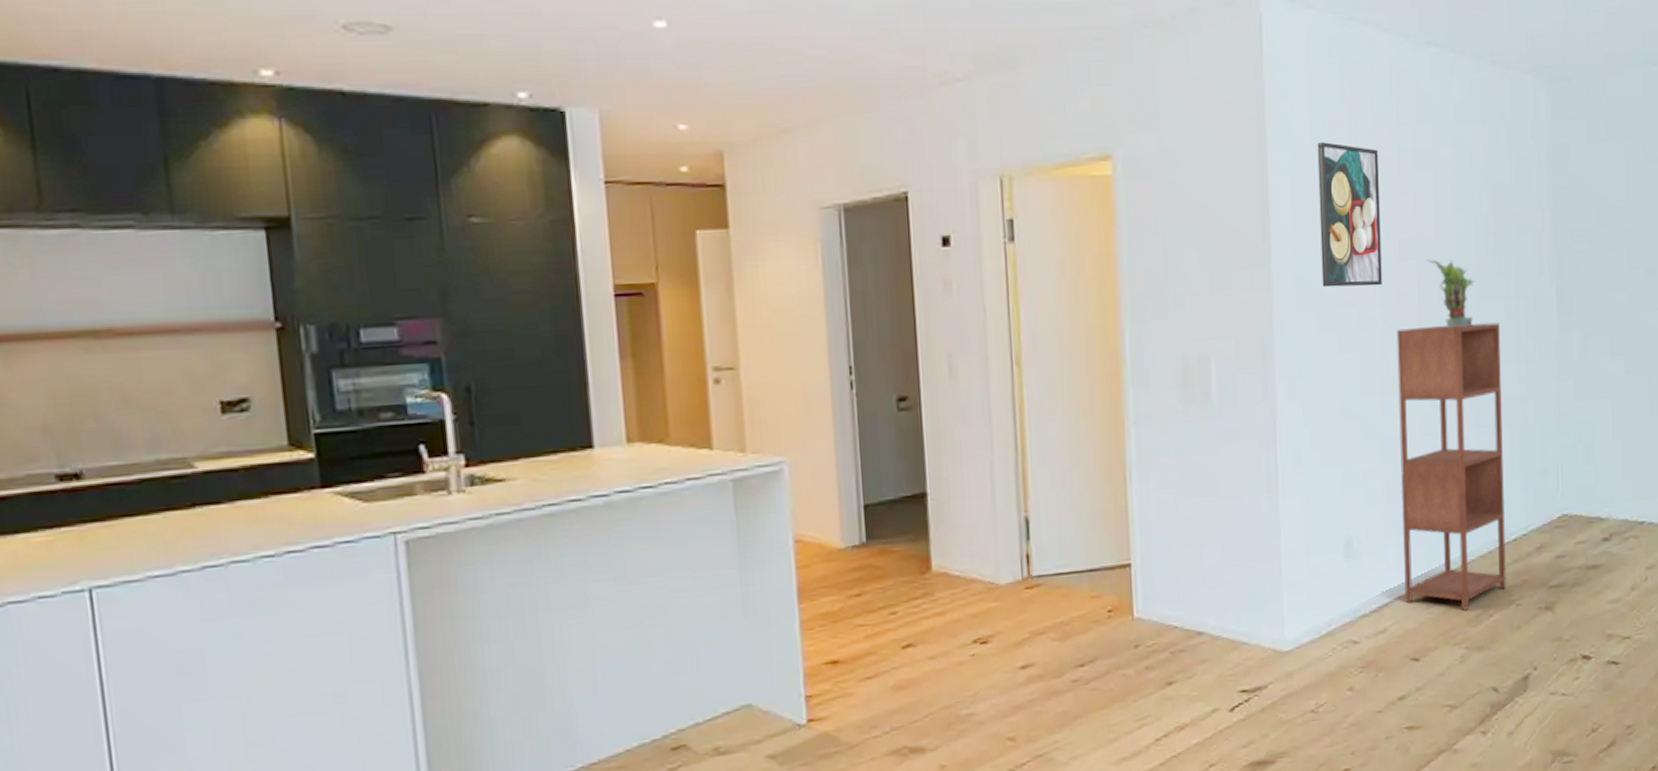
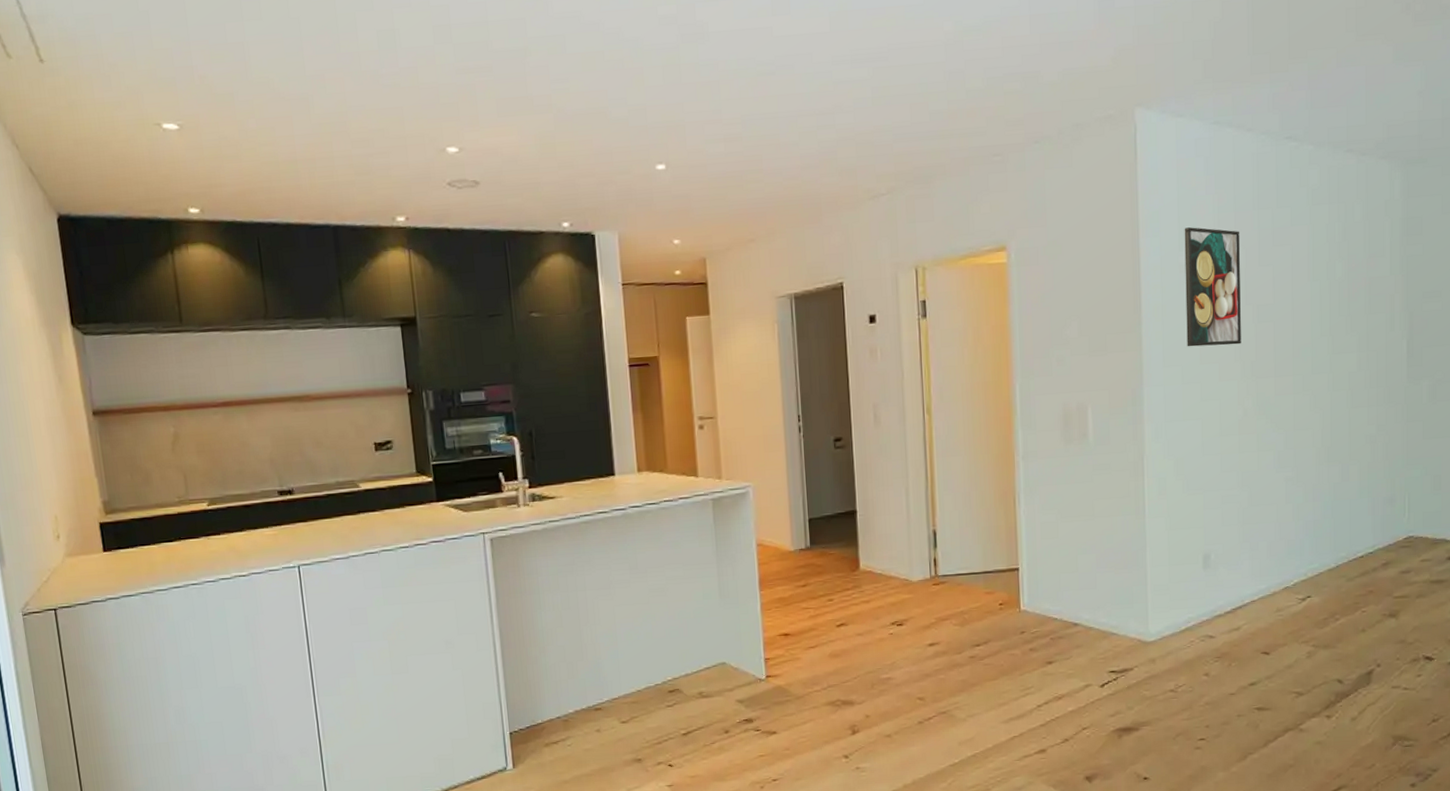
shelving unit: present [1396,322,1506,610] -> none [1254,373,1353,614]
potted plant: present [1426,259,1475,328] -> none [1283,321,1328,378]

